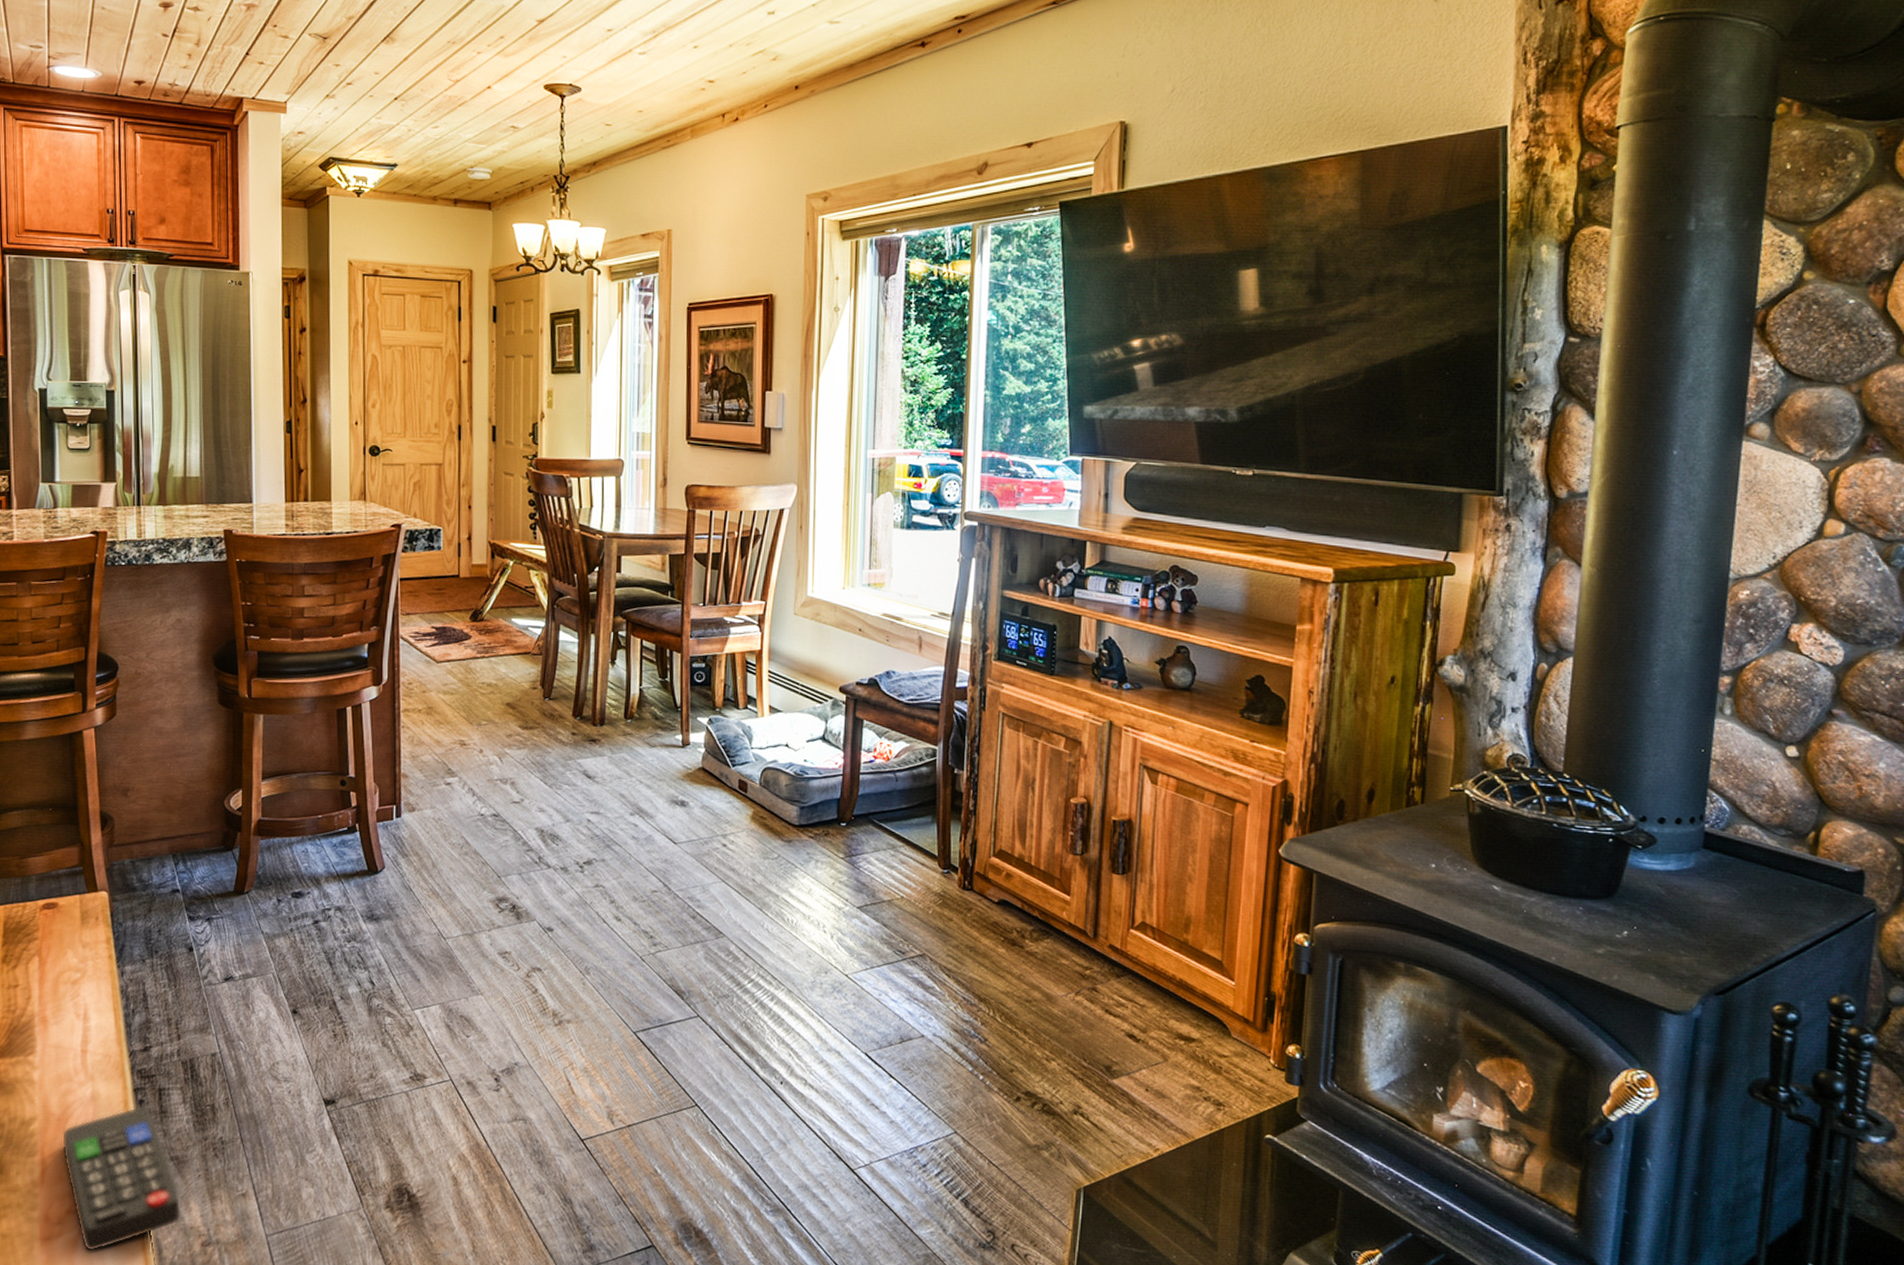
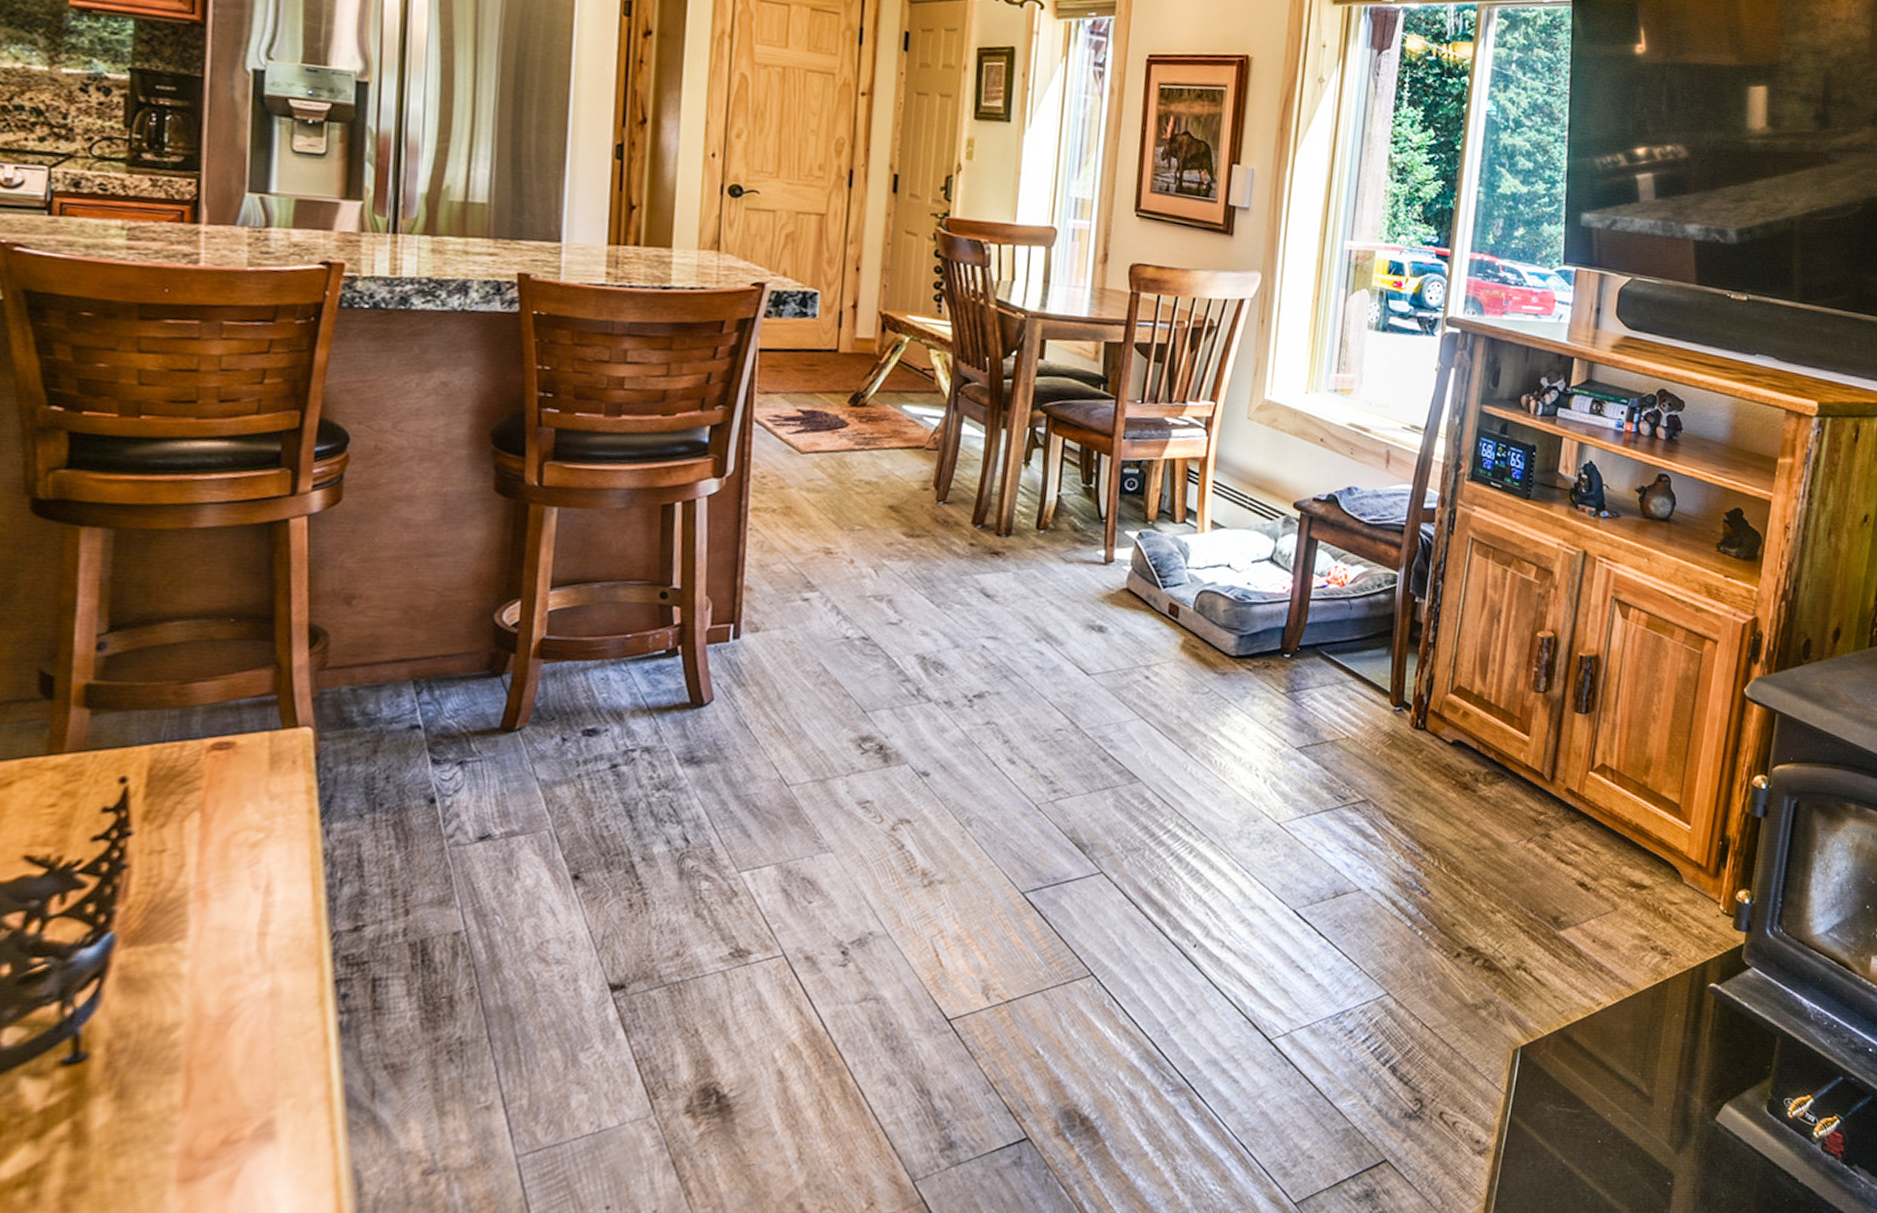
remote control: present [62,1105,181,1252] -> none [219,1001,396,1193]

